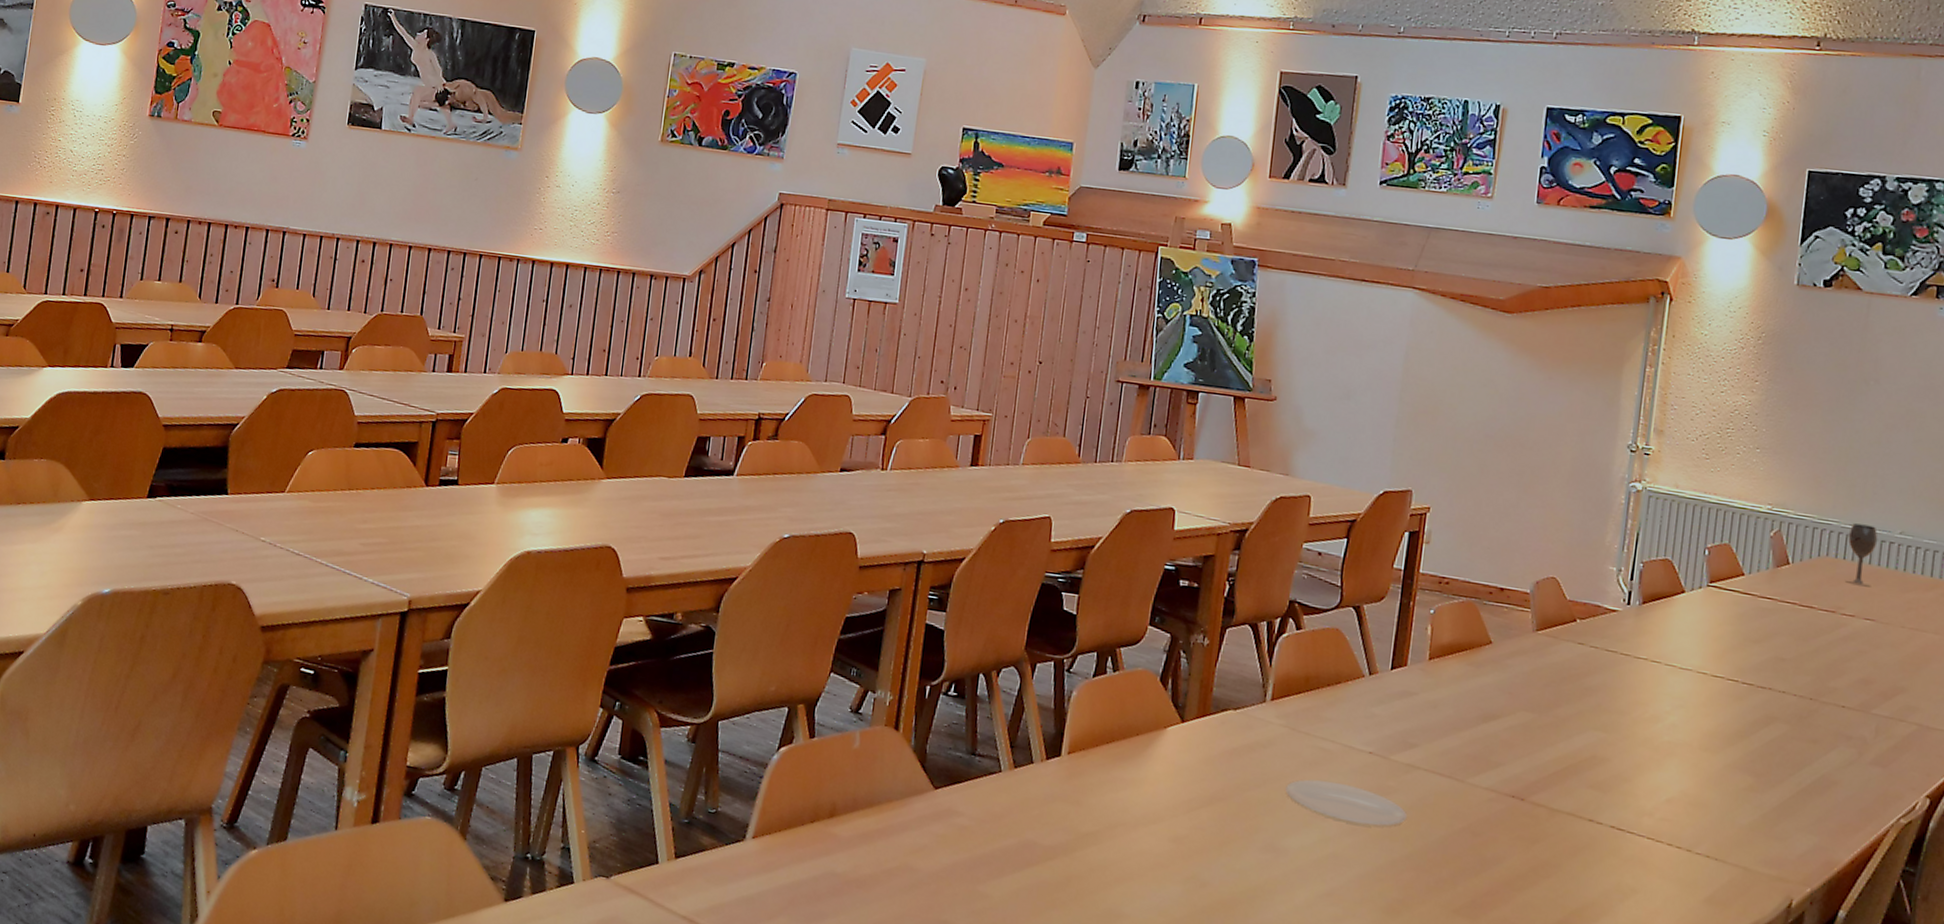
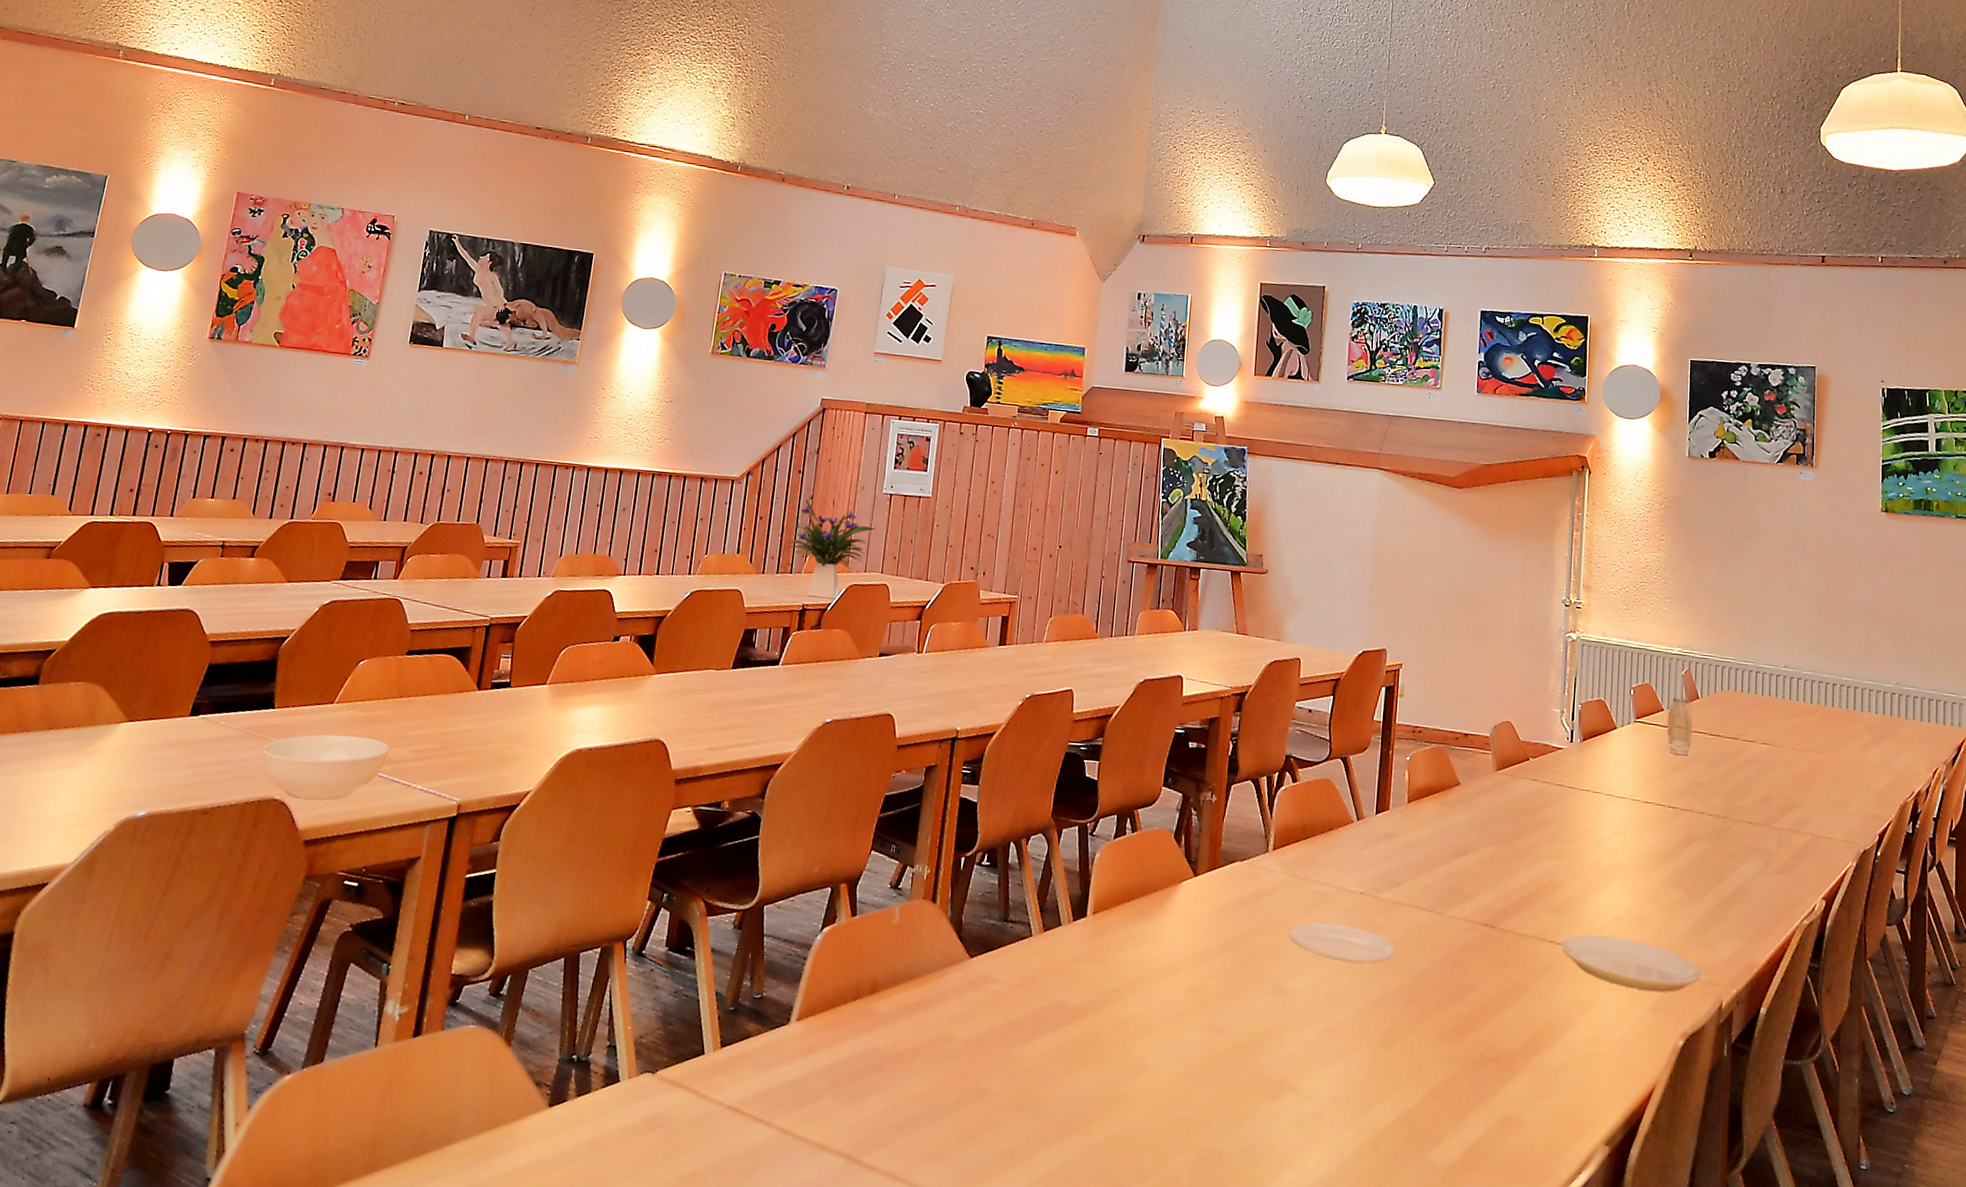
bowl: none [217,522,341,588] -> present [262,734,390,800]
flower arrangement: none [741,301,837,409] -> present [786,499,876,599]
plate: none [1601,815,1771,885] -> present [1560,934,1703,992]
vase: none [1746,562,1780,628] -> present [1666,698,1693,756]
wine glass: present [1844,523,1878,587] -> none [1743,660,1767,715]

